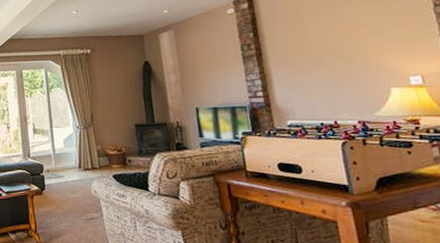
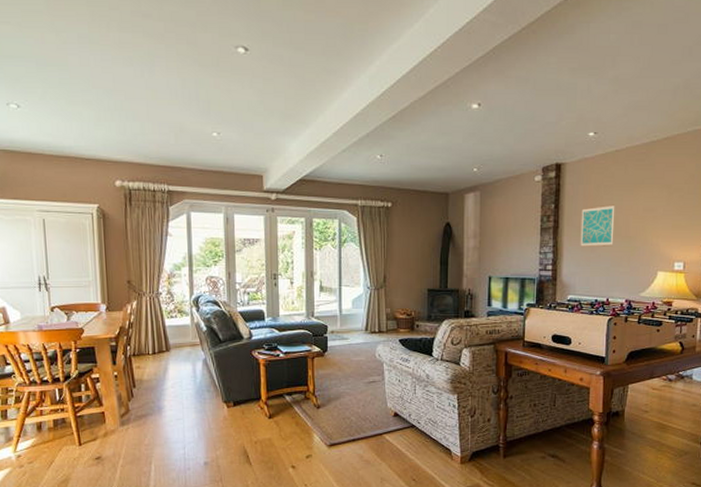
wall art: none [283,25,329,71] -> present [580,204,615,247]

